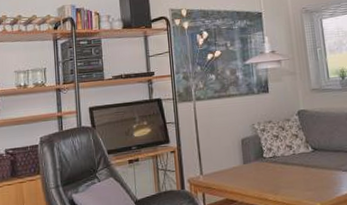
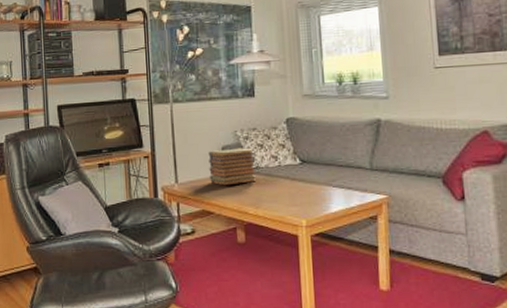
book stack: none [229,139,275,176] -> present [208,148,257,186]

